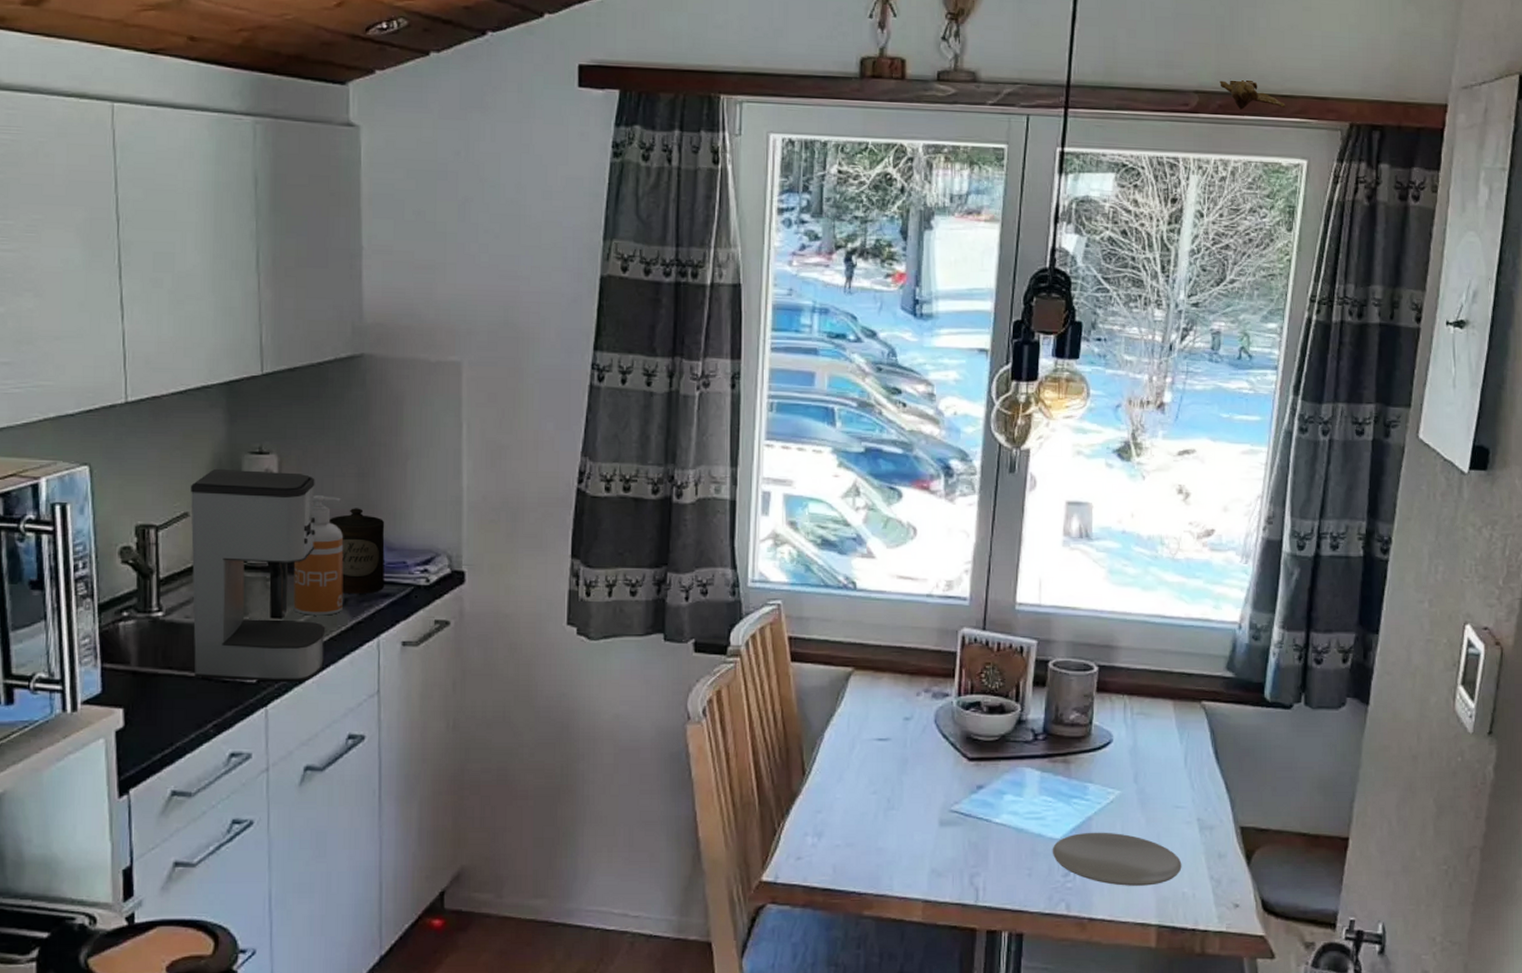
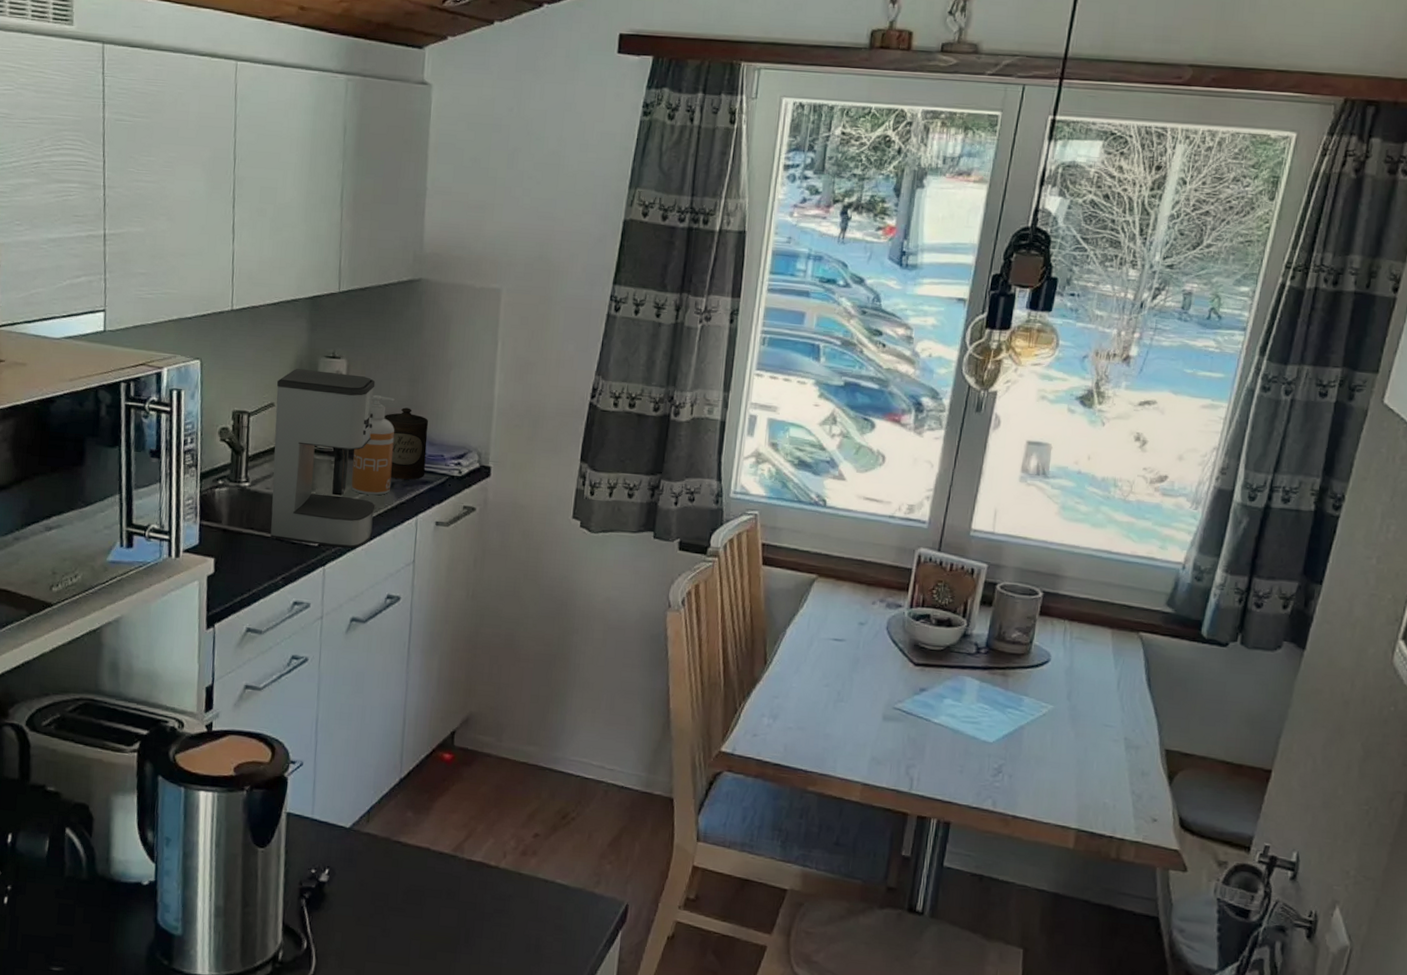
plate: present [1052,832,1182,886] -> none [984,739,1106,793]
decorative figurine: present [1220,78,1286,110] -> none [1215,53,1280,84]

